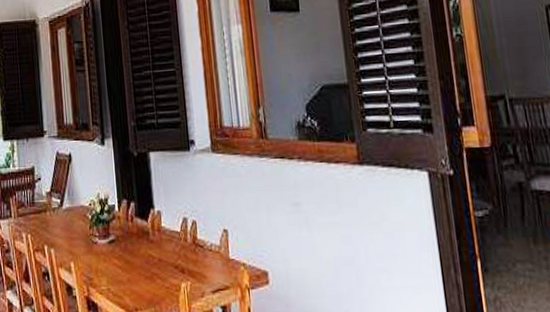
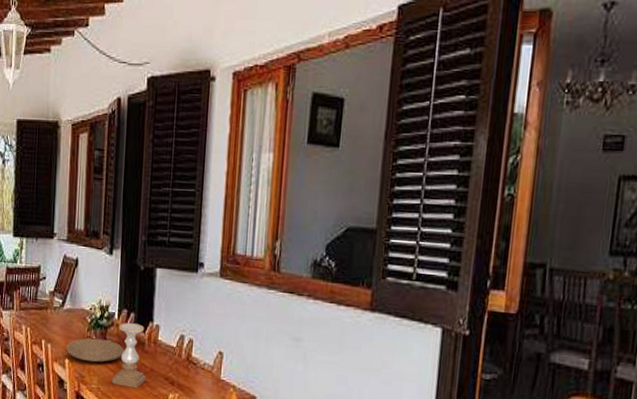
plate: none [70,235,129,262] -> present [66,338,124,362]
candle holder: none [121,212,155,283] -> present [111,322,145,388]

